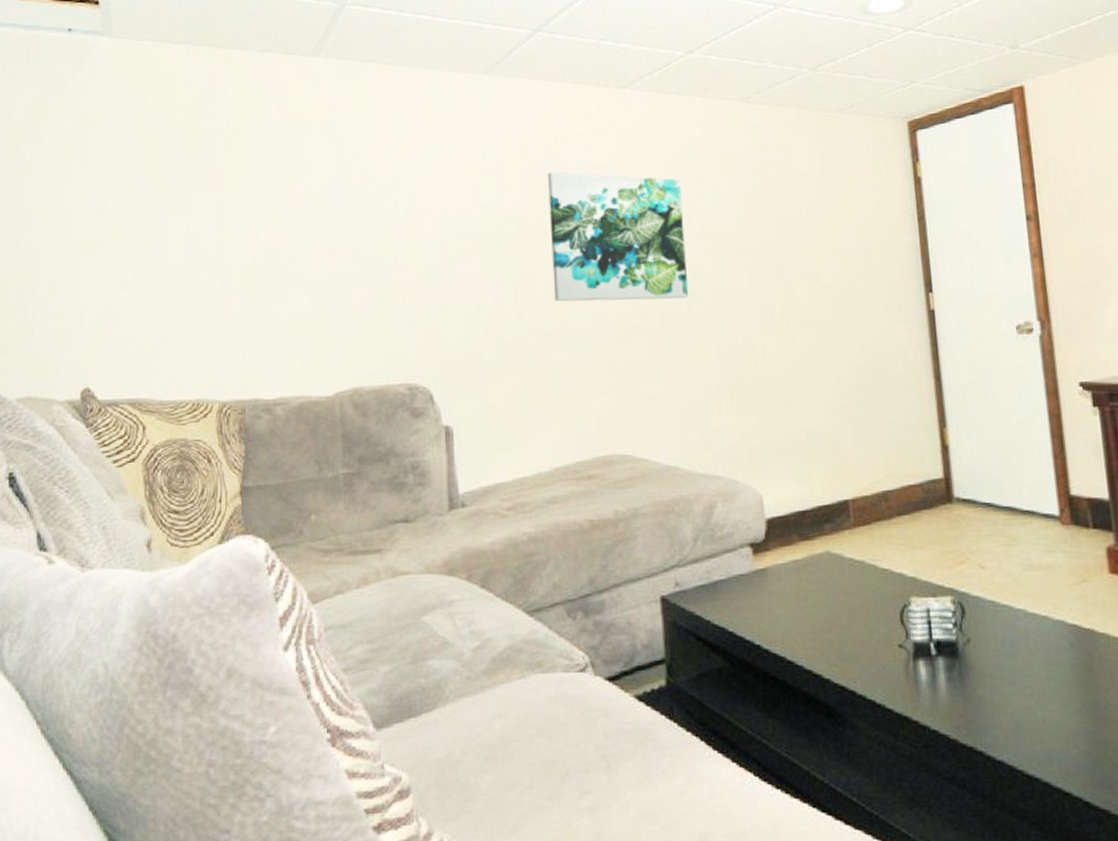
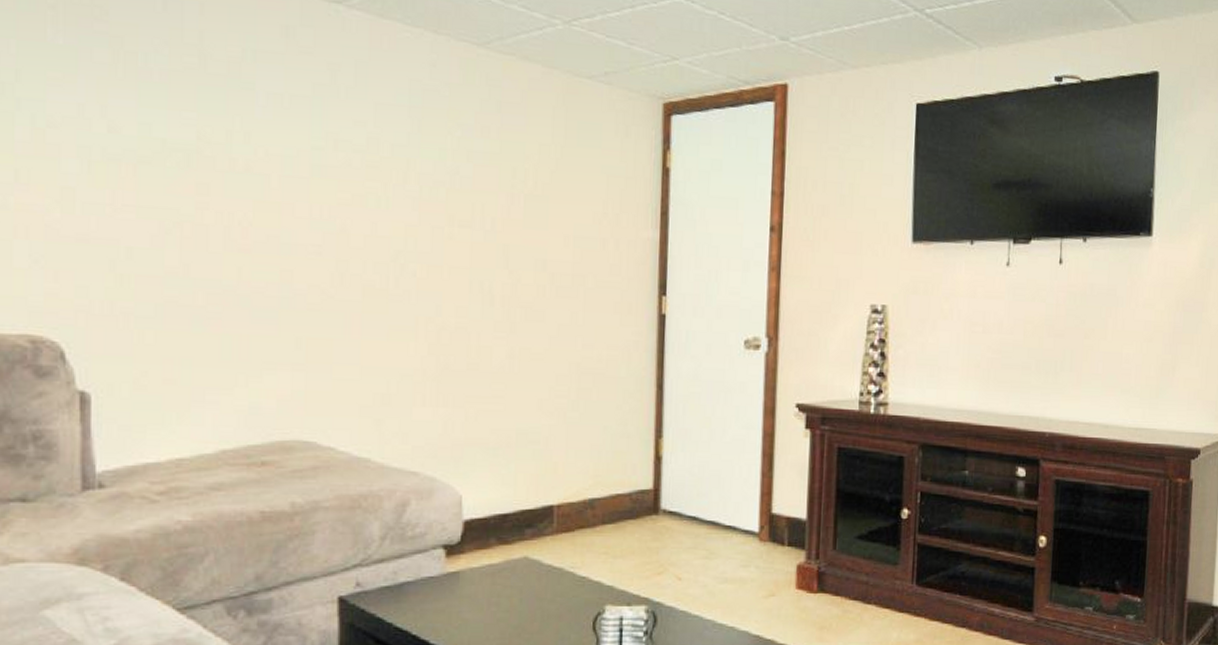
wall art: present [548,171,689,302] -> none [230,94,399,271]

